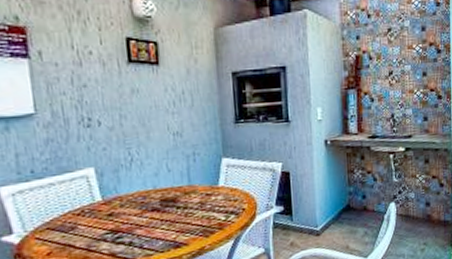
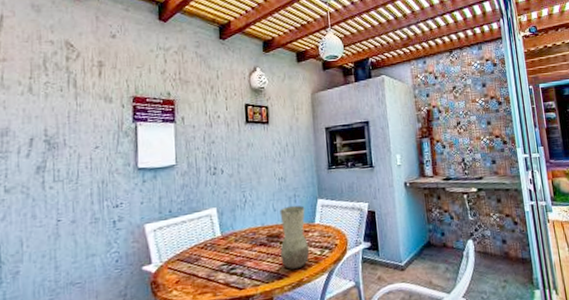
vase: none [175,165,212,237] -> present [280,205,309,269]

